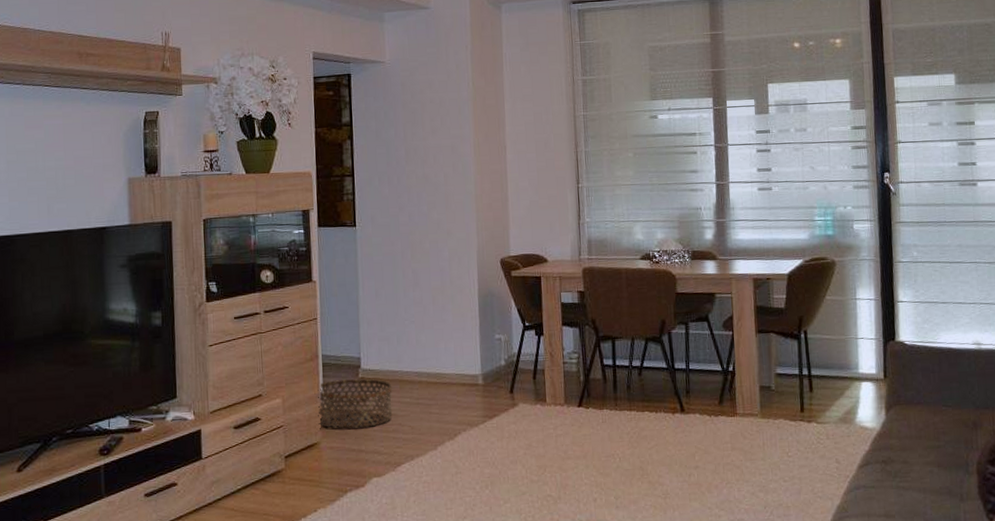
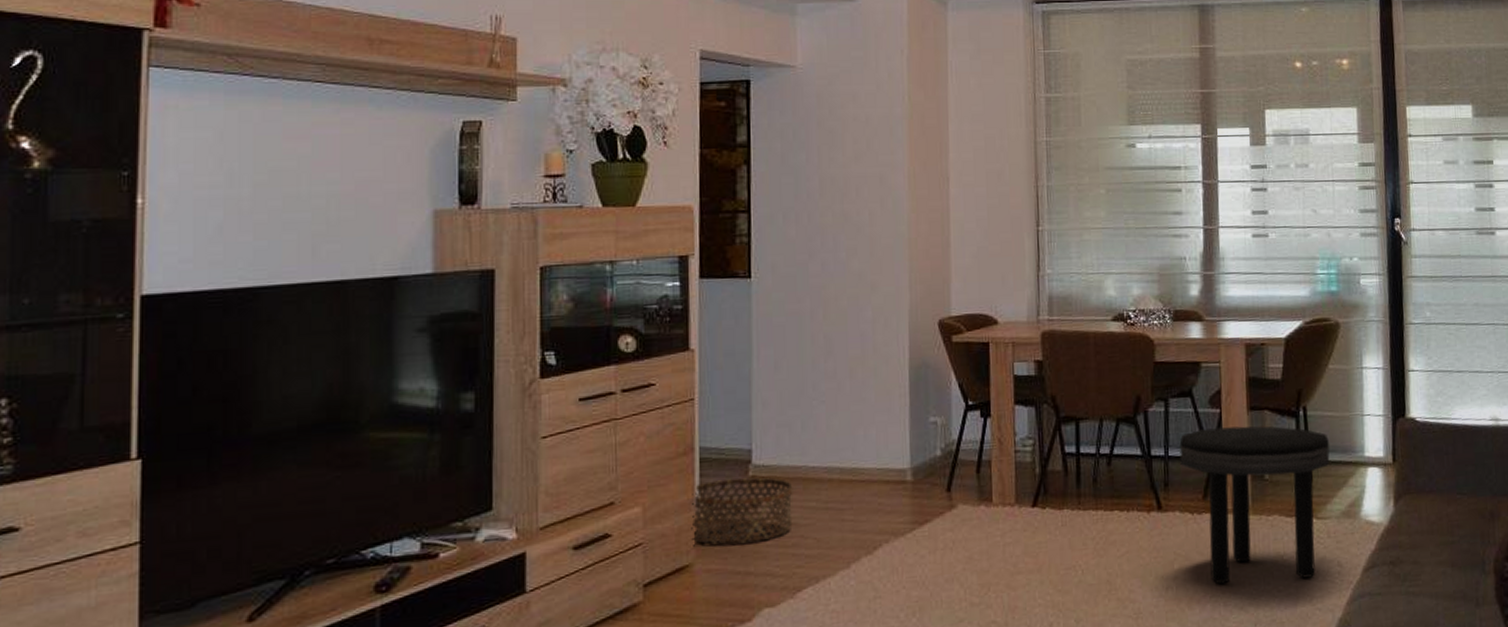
side table: none [698,346,828,474] -> present [1179,426,1330,585]

